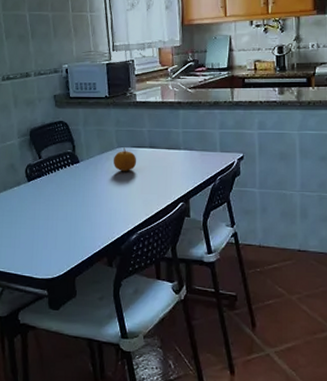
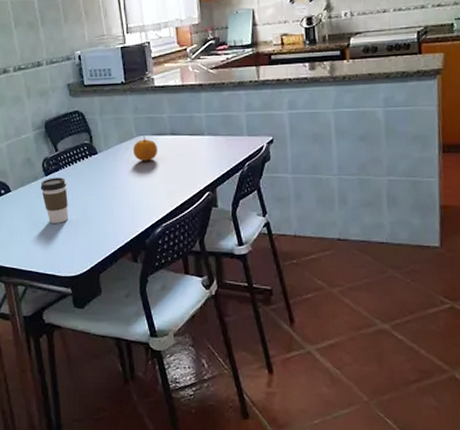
coffee cup: none [22,183,49,228] -> present [40,177,69,223]

